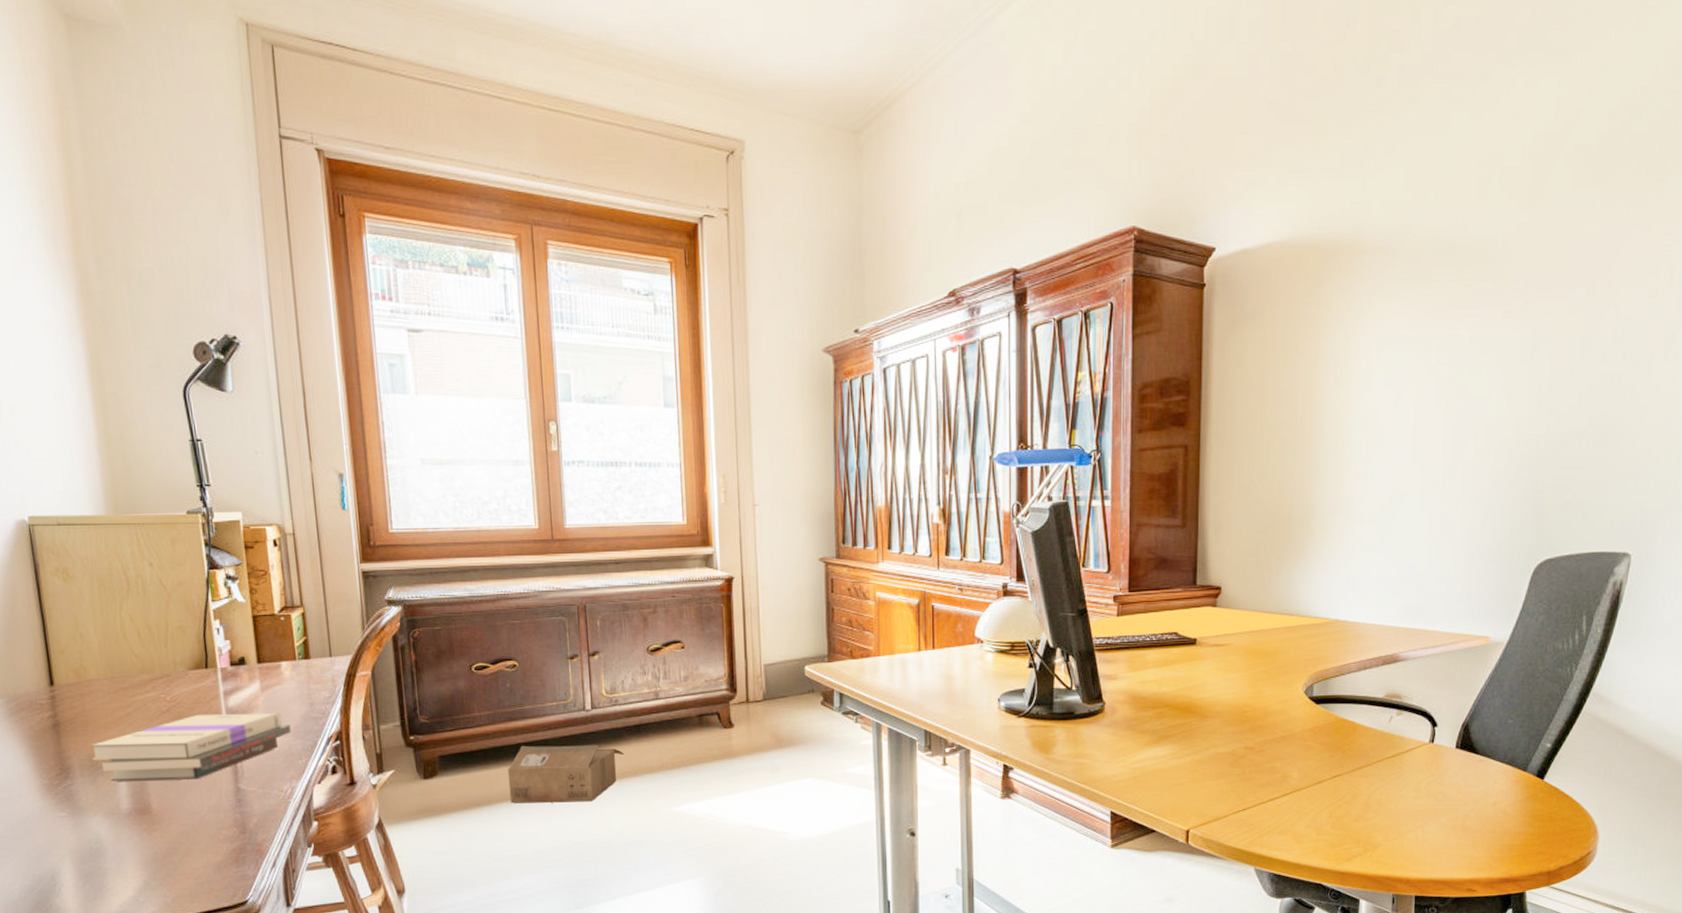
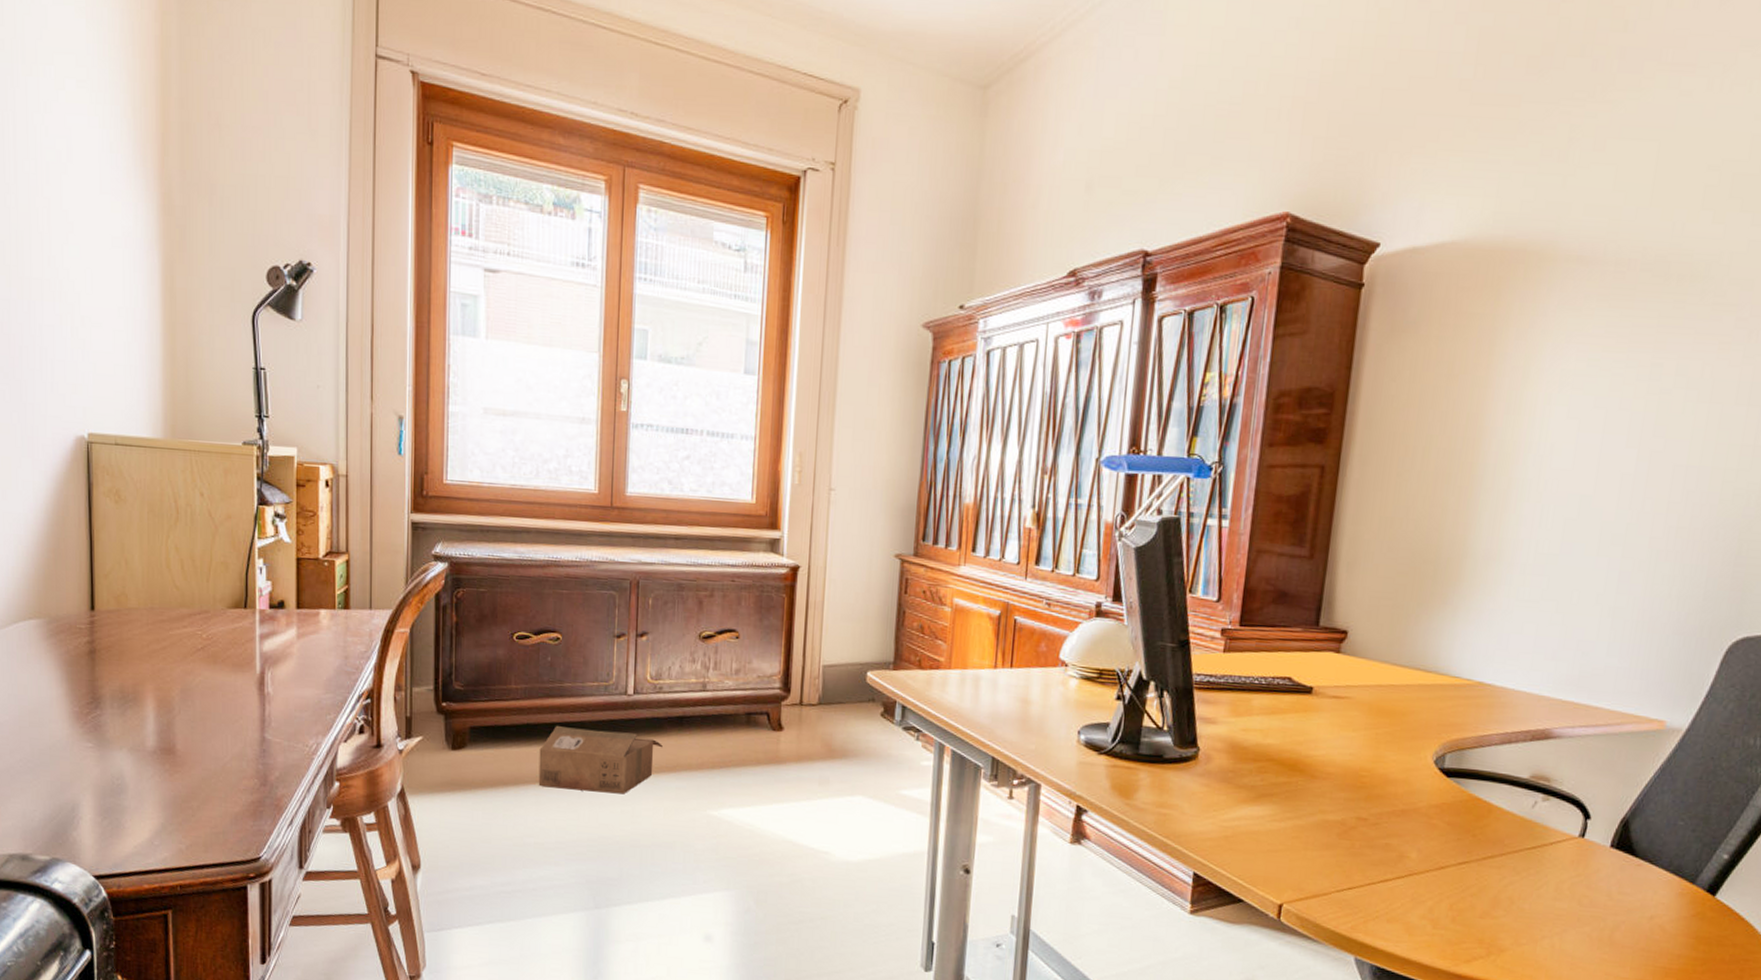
books: present [91,712,292,781] -> none [124,655,323,724]

